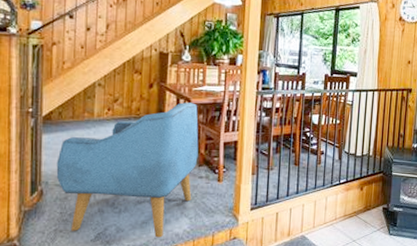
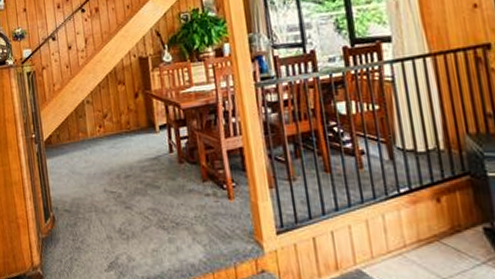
armchair: present [56,102,199,238] -> none [62,108,202,269]

